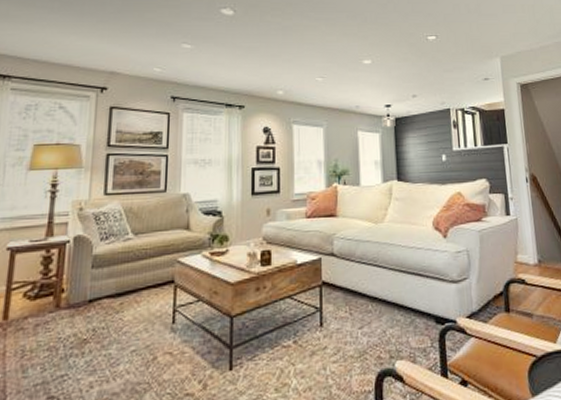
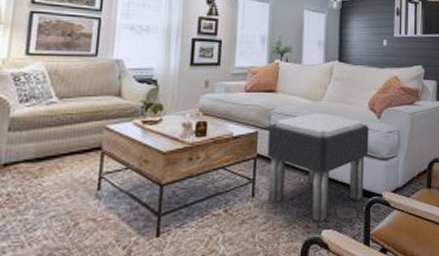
ottoman: none [332,235,438,353] -> present [267,113,369,223]

